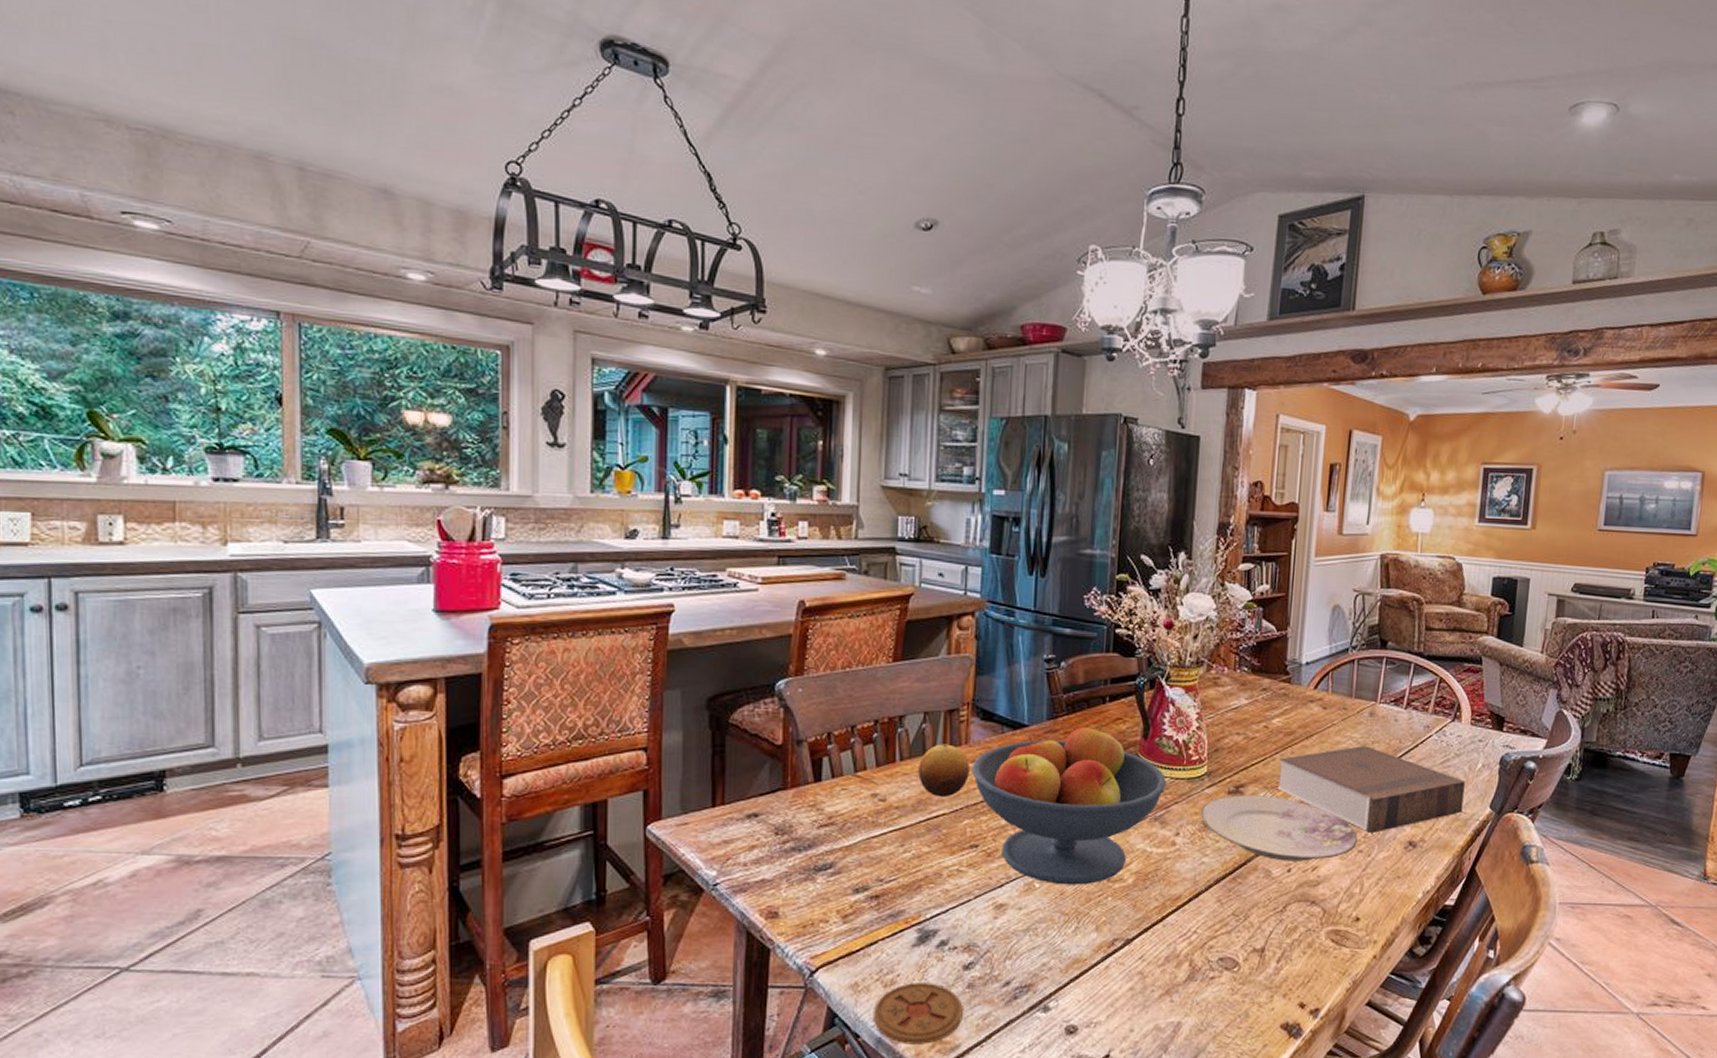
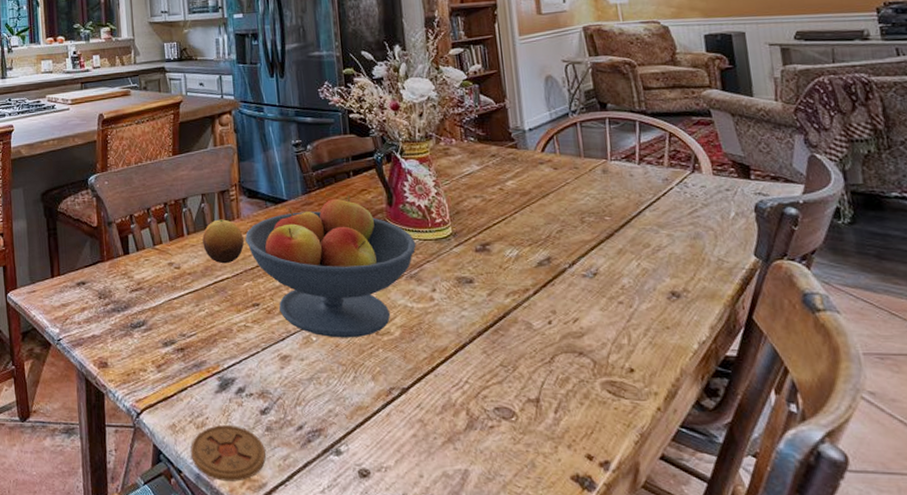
plate: present [1201,795,1358,861] -> none [453,252,615,314]
book: present [1277,746,1465,833] -> none [518,201,724,284]

